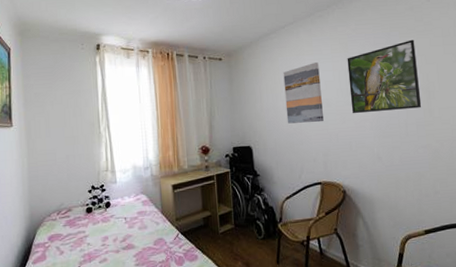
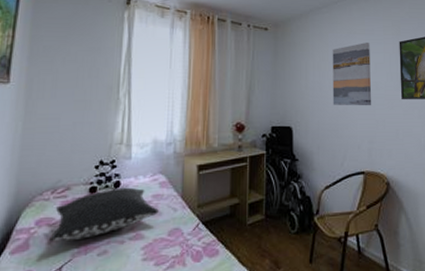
pillow: none [61,206,145,253] -> present [49,187,160,241]

